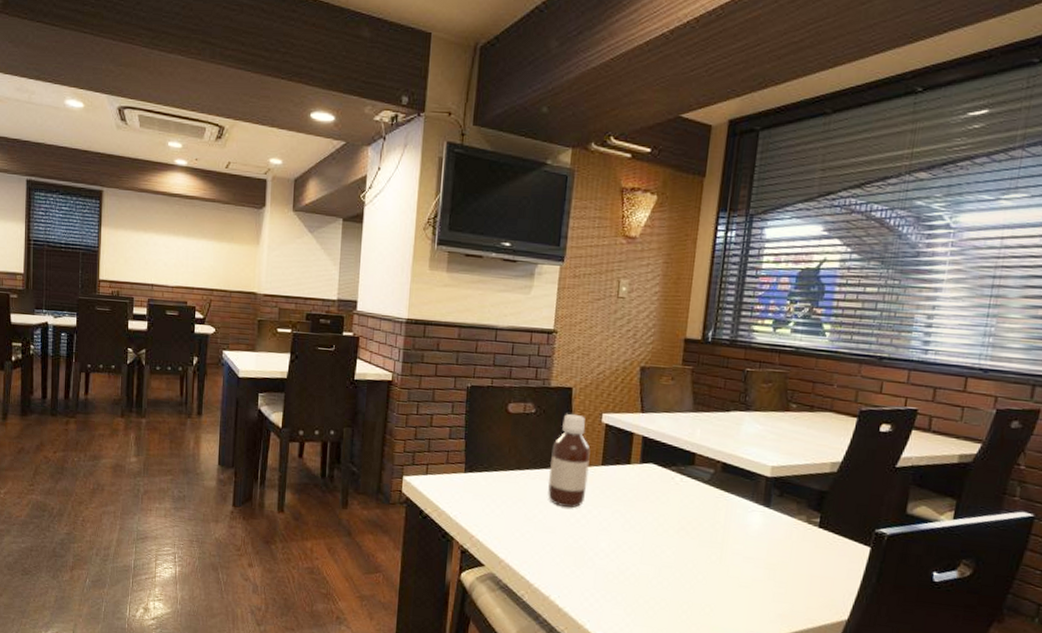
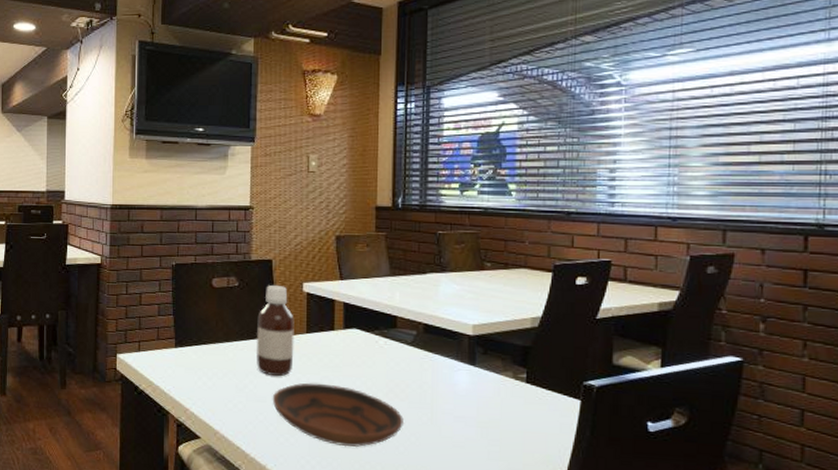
bowl: none [561,515,693,583] -> present [272,382,405,448]

